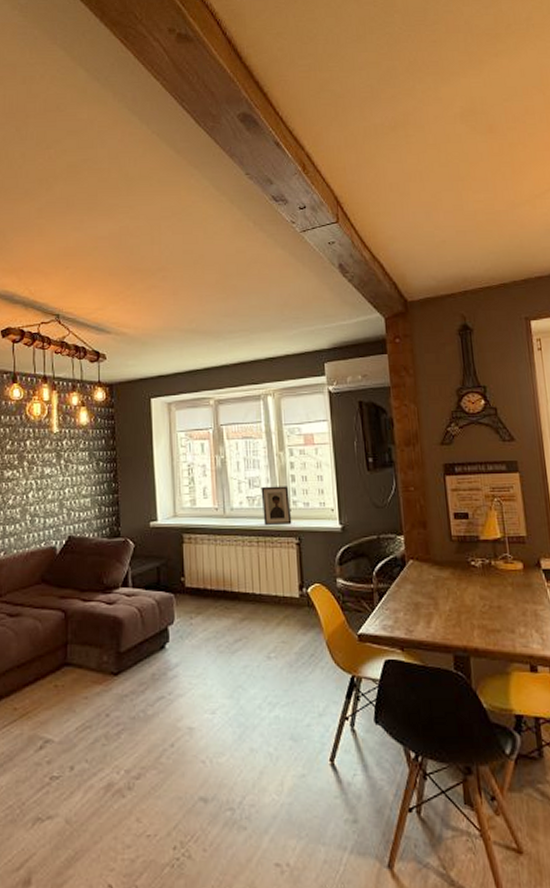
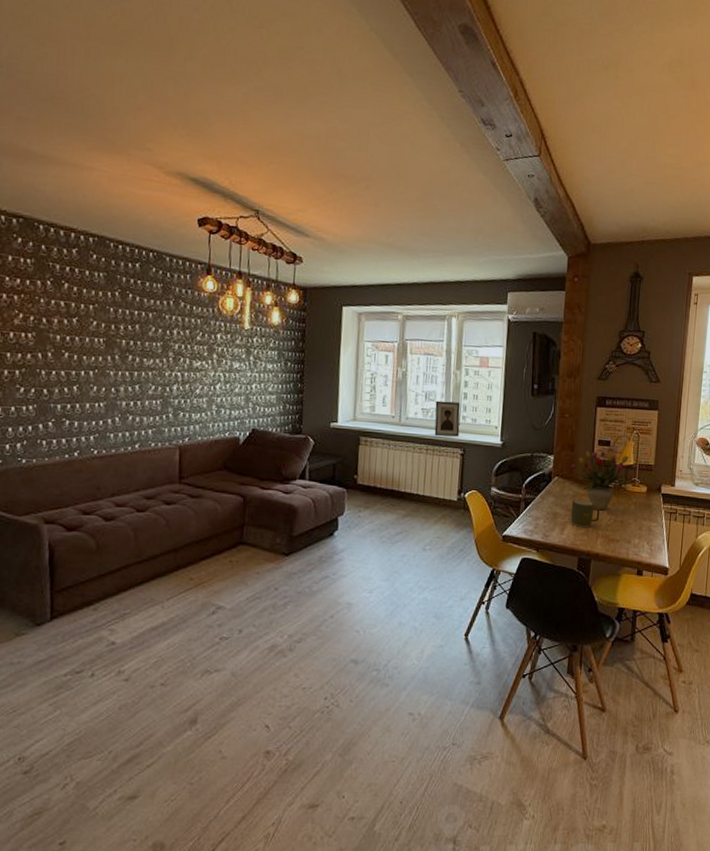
flower arrangement: none [426,524,504,596] -> present [570,450,633,511]
mug: none [434,584,471,617] -> present [570,499,600,527]

